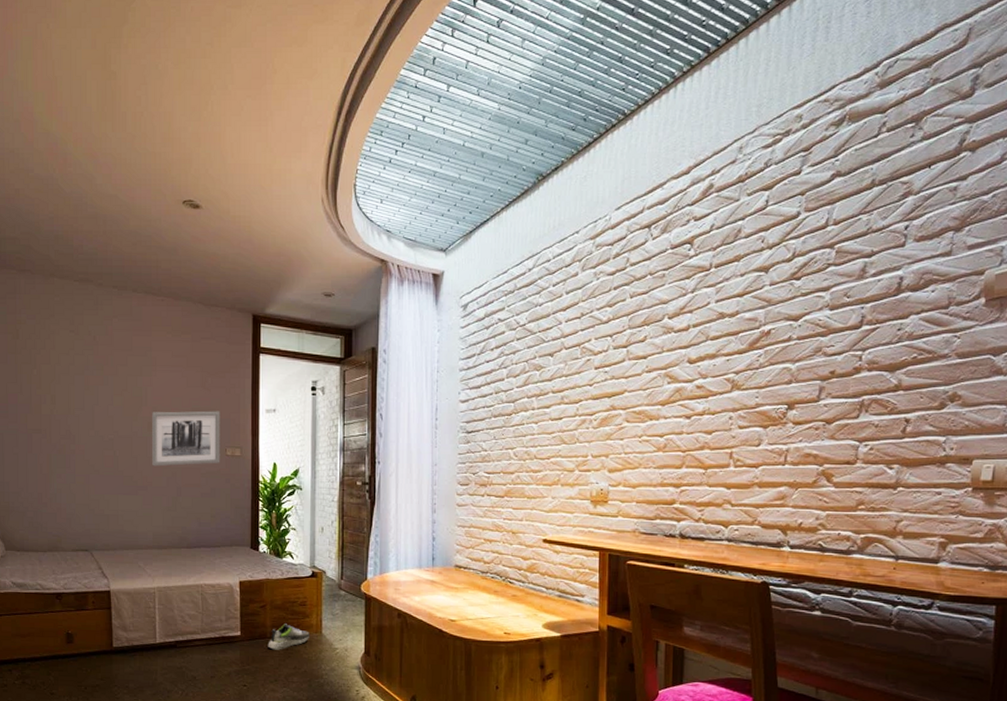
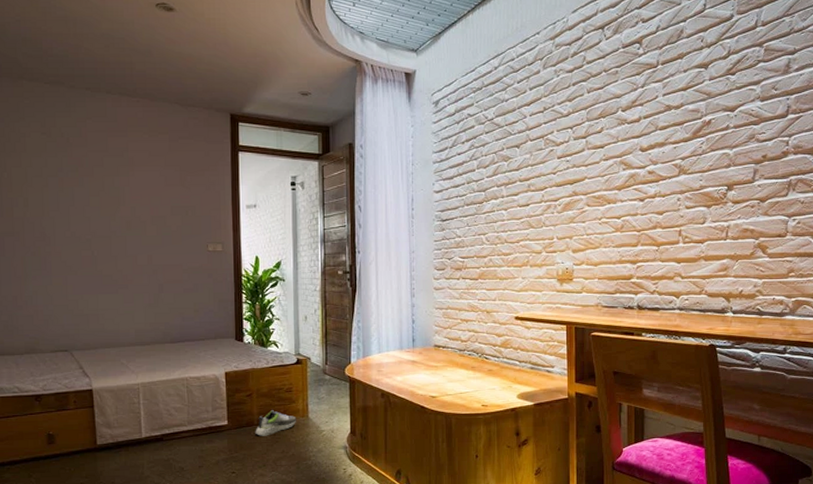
wall art: present [152,411,221,467] -> none [131,208,202,265]

